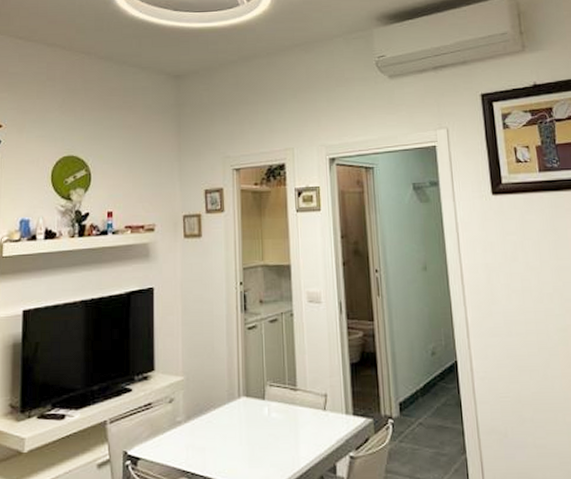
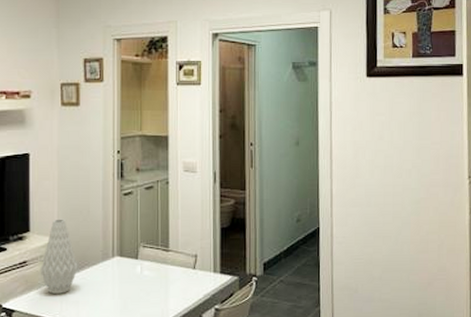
vase: none [166,356,204,441] -> present [41,219,78,295]

